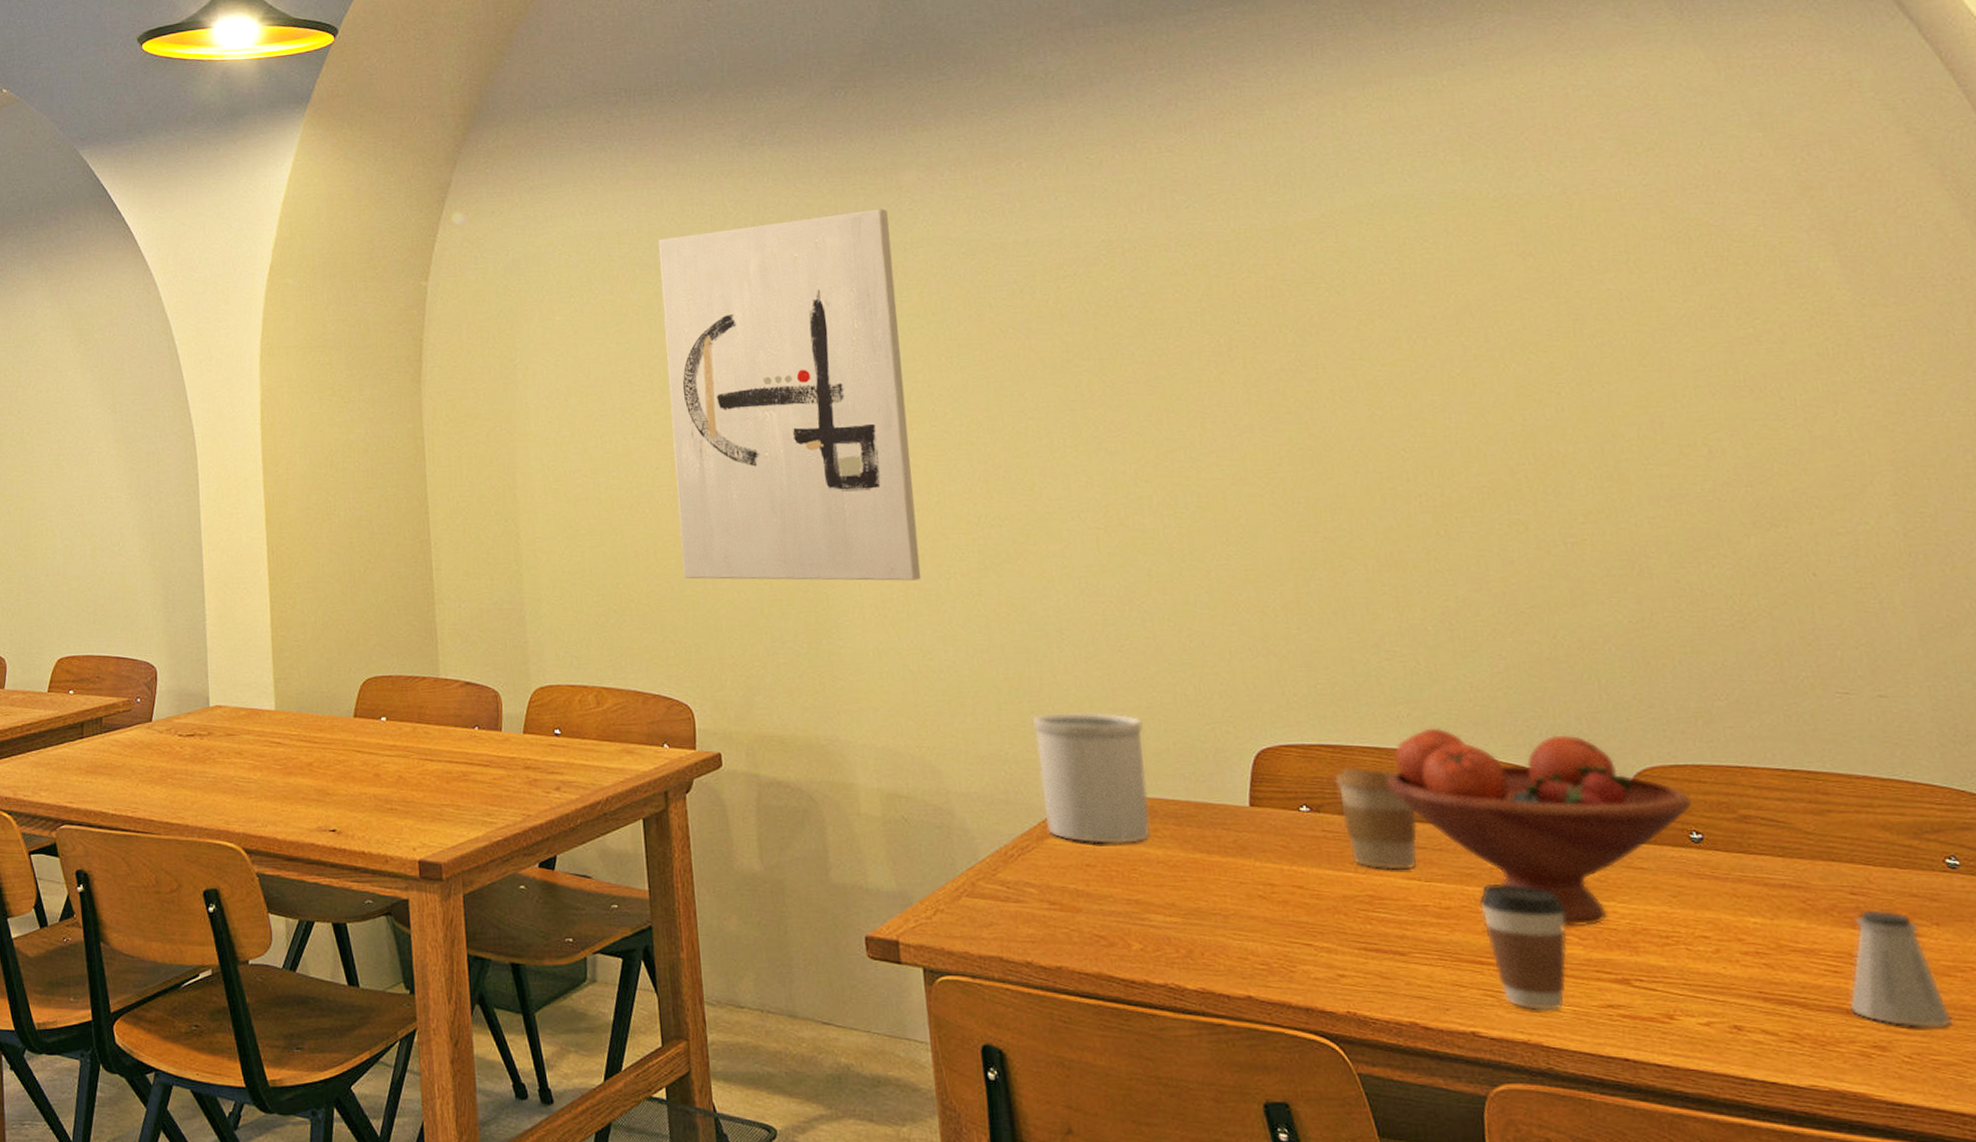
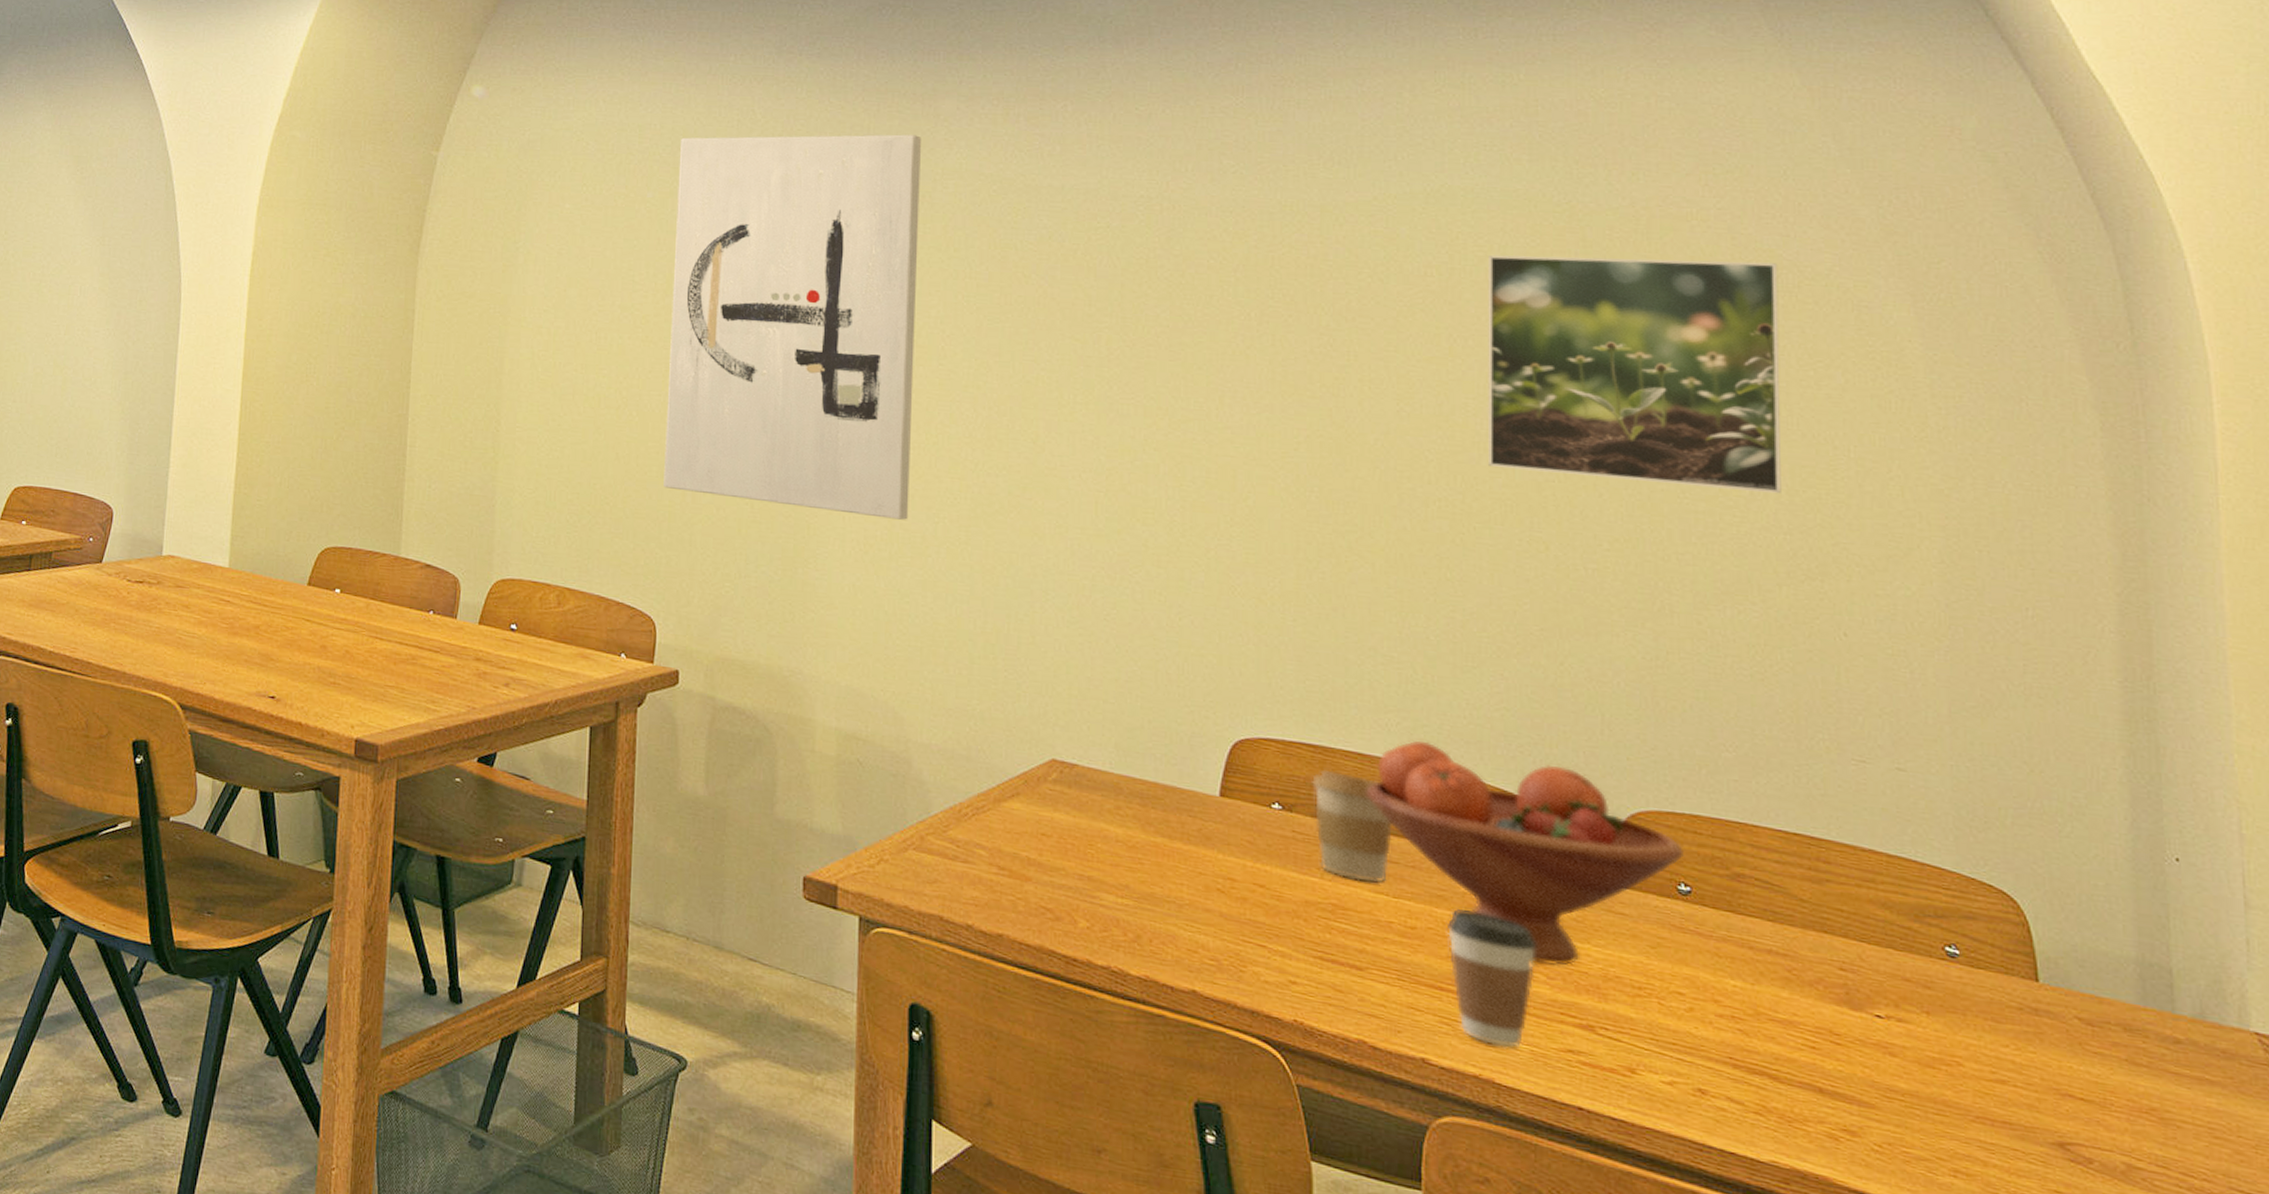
utensil holder: present [1032,712,1150,844] -> none [1004,673,1118,818]
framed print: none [1436,230,1738,458] -> present [1487,254,1781,494]
saltshaker: present [1849,910,1953,1027] -> none [1823,989,1931,1120]

